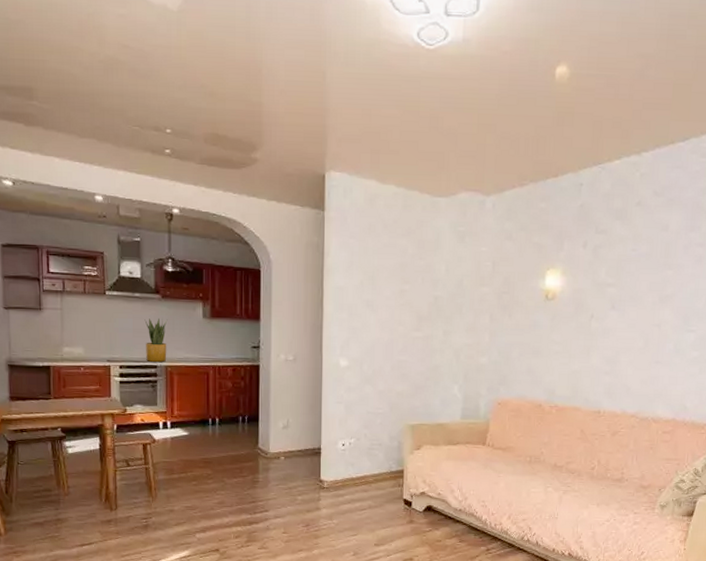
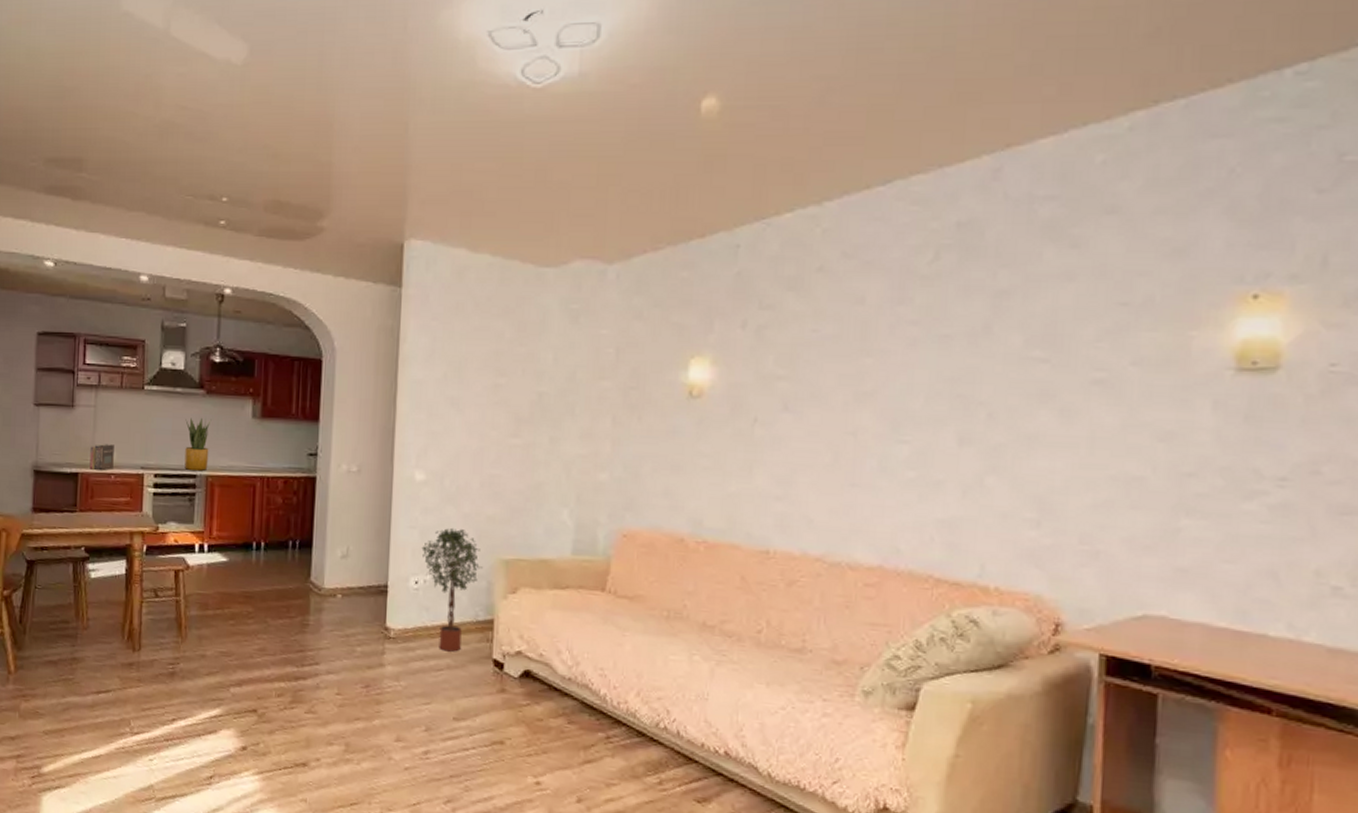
books: none [60,341,82,364] -> present [89,444,114,471]
potted tree: none [347,402,394,496] -> present [421,527,483,652]

